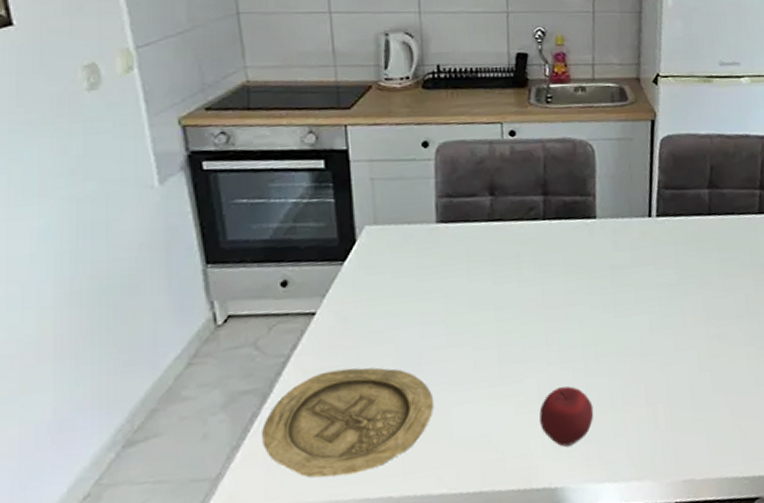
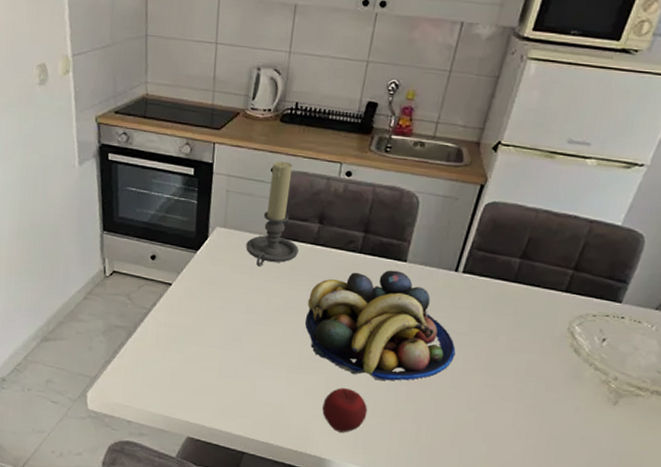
plate: present [262,367,433,478] -> none [125,327,245,404]
candle holder: none [407,132,472,264] -> present [246,161,299,268]
fruit bowl: none [495,230,672,368] -> present [305,270,456,381]

